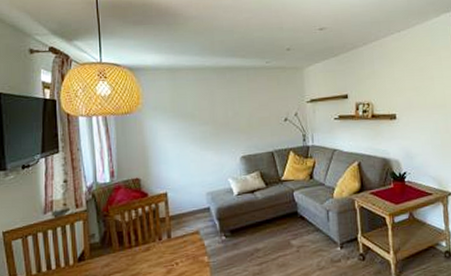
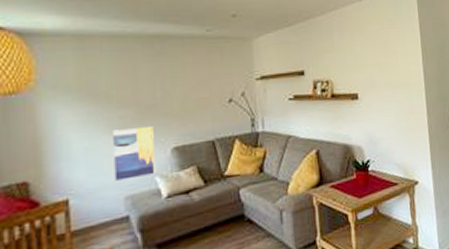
wall art: none [197,138,228,180] -> present [113,125,155,181]

